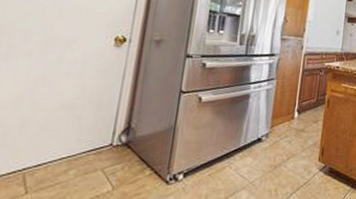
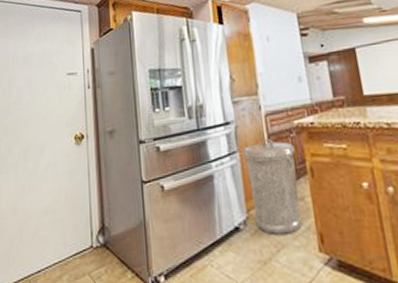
trash can: none [276,73,320,147] -> present [243,139,302,235]

